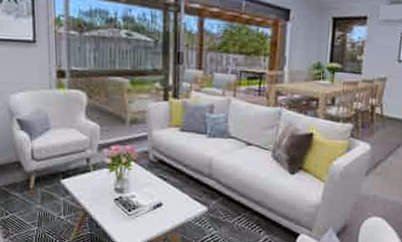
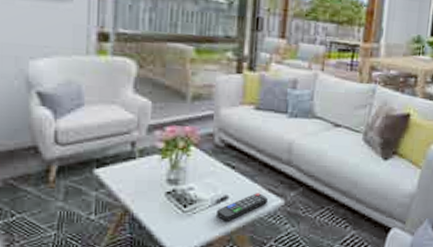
remote control: none [154,201,194,225] -> present [217,193,268,222]

